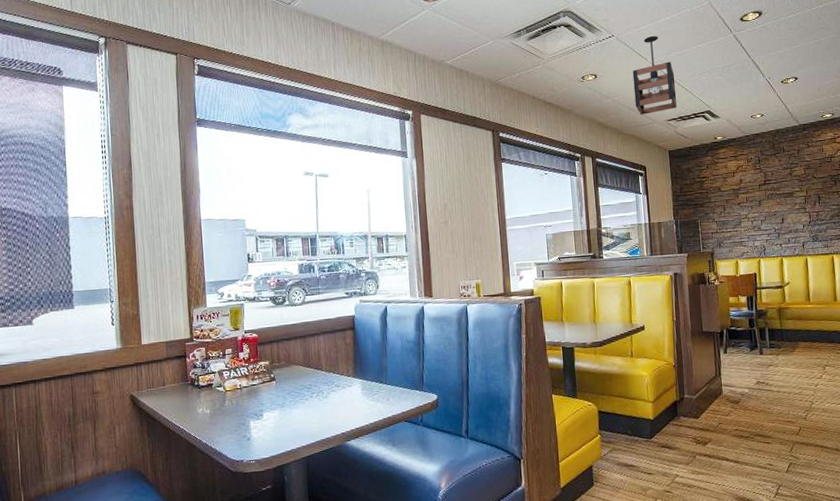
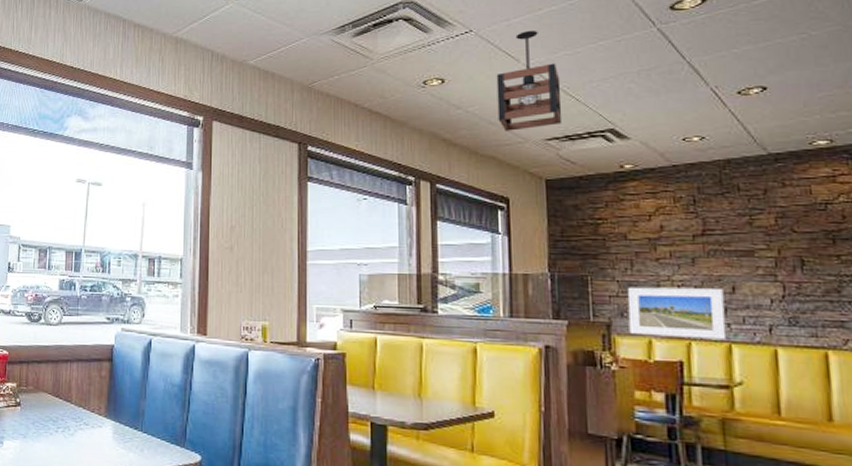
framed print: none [722,221,780,258] -> present [627,287,727,339]

